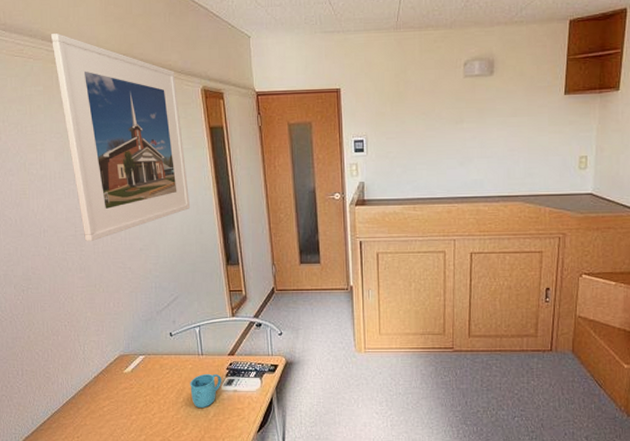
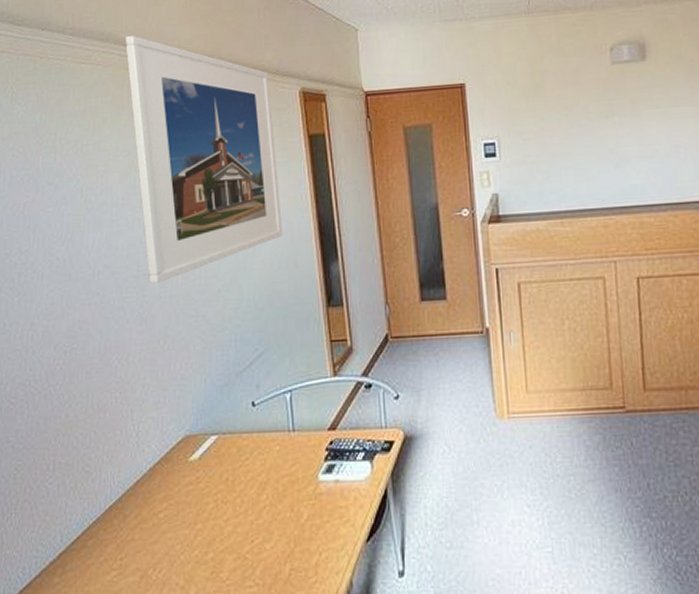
mug: present [190,373,222,408] -> none [277,457,319,508]

